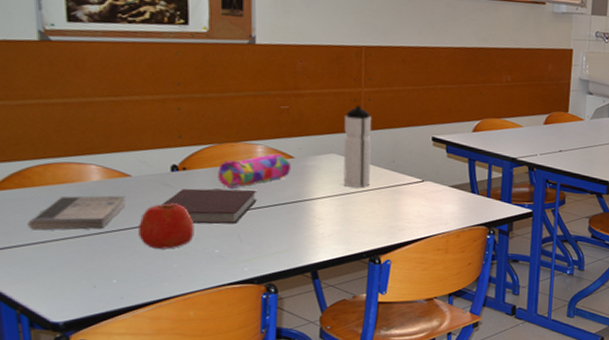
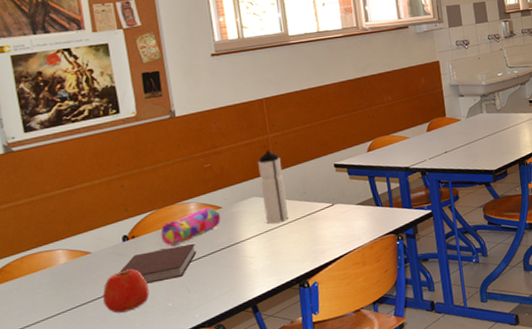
book: present [27,195,126,231] -> none [13,272,90,318]

